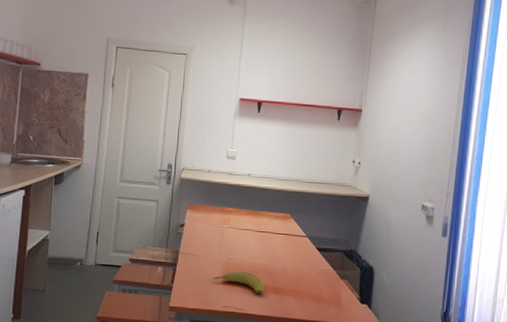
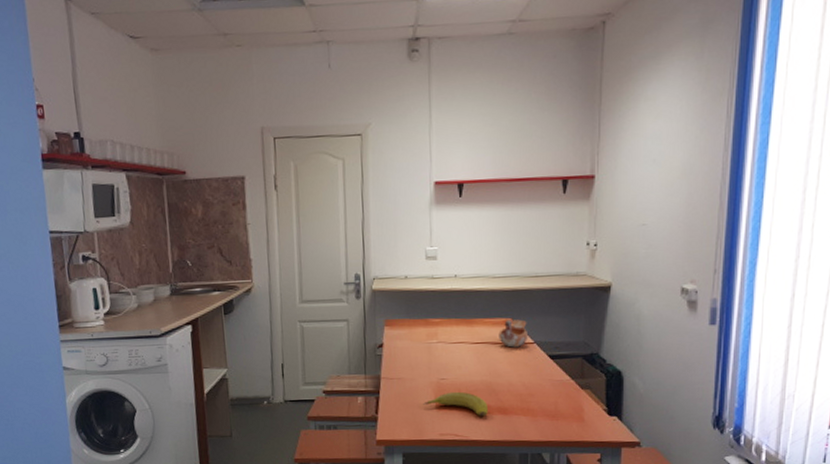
ceramic bowl: none [278,215,303,239] -> present [498,319,529,348]

